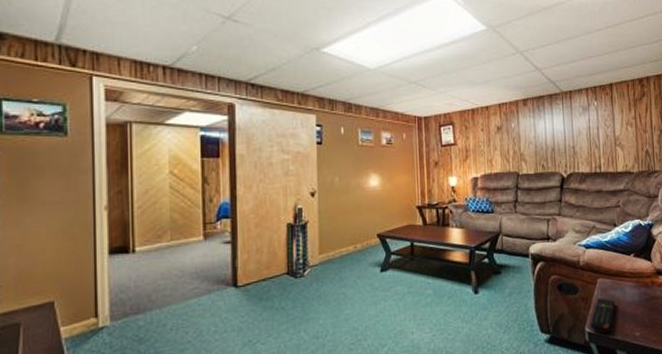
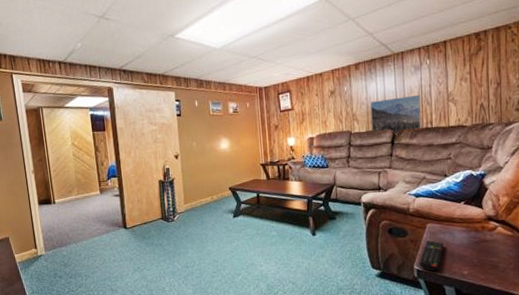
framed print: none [539,136,590,179] -> present [371,94,421,135]

